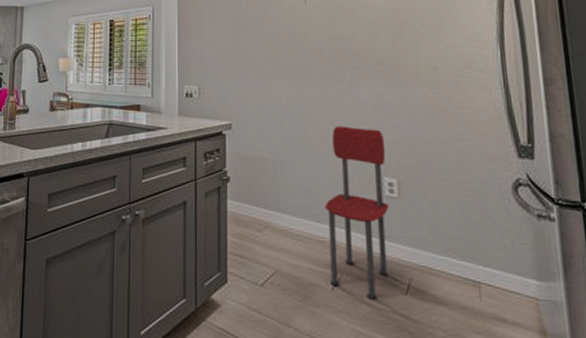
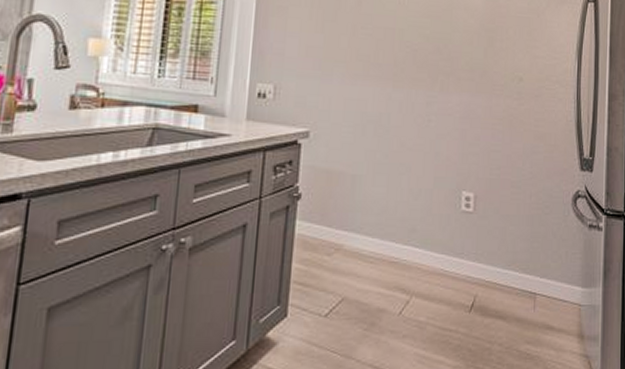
dining chair: present [324,126,390,301] -> none [398,136,467,322]

